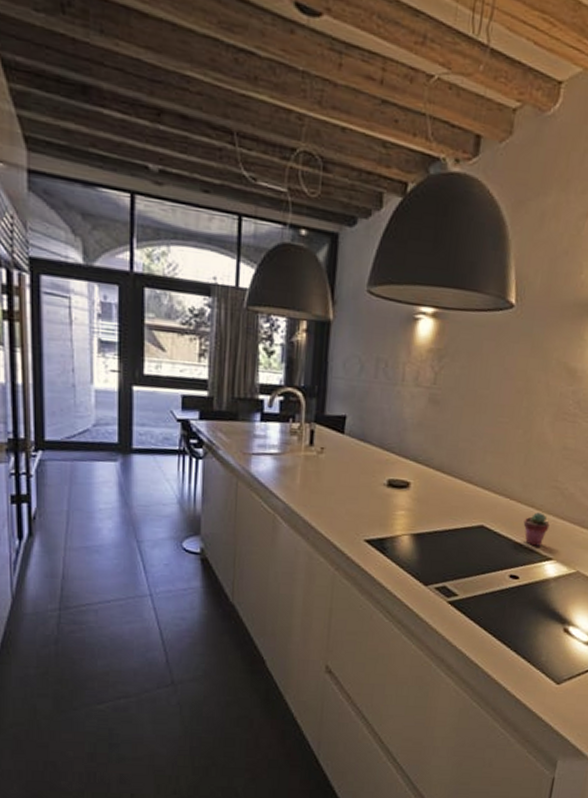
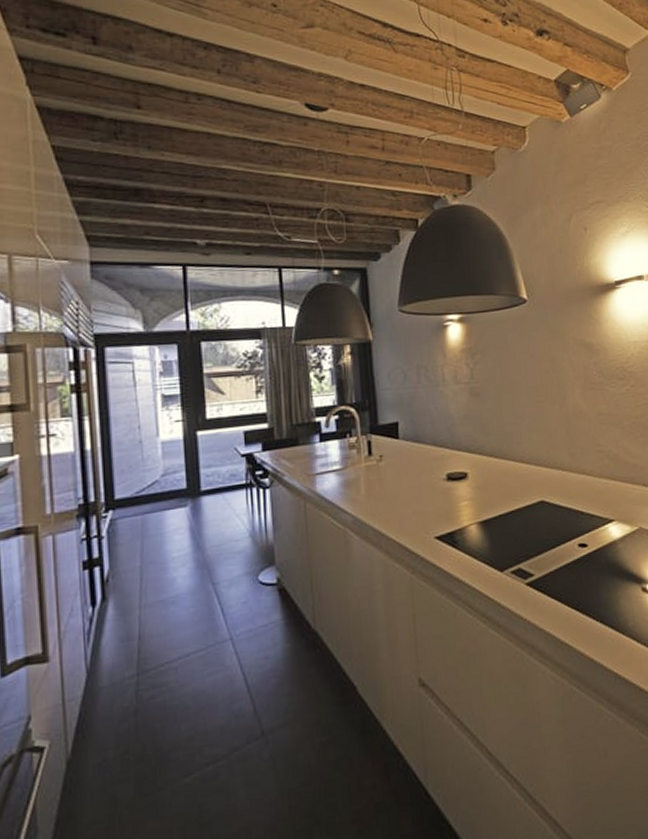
potted succulent: present [523,512,550,546] -> none [579,477,604,511]

